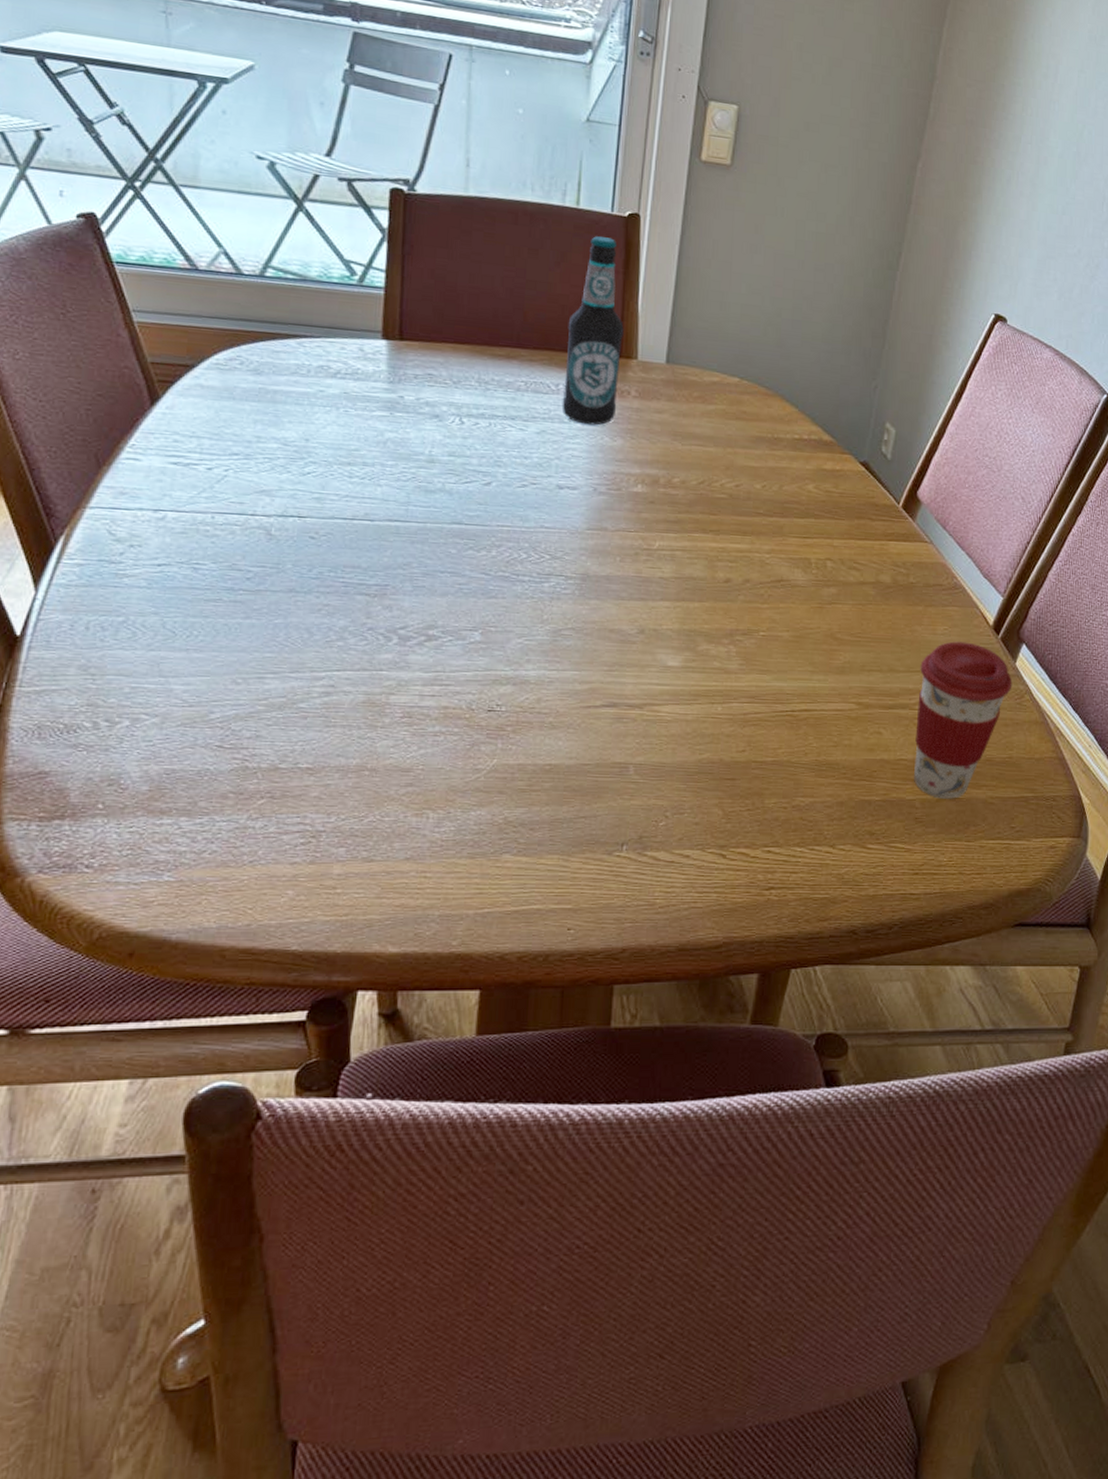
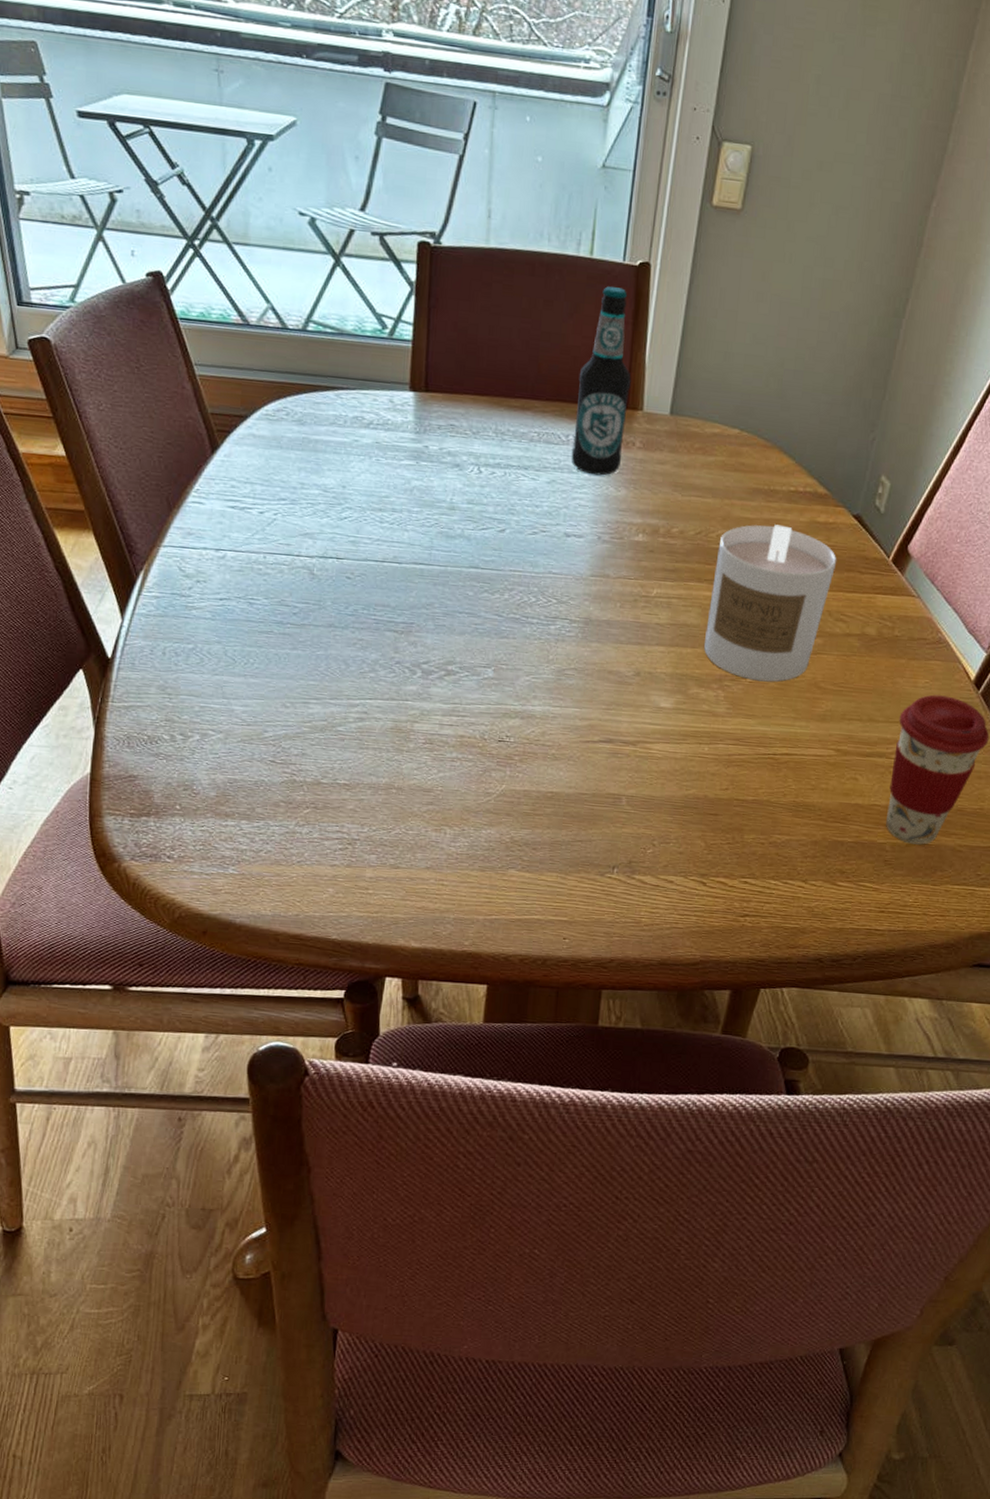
candle: none [712,473,847,635] -> present [704,524,837,682]

